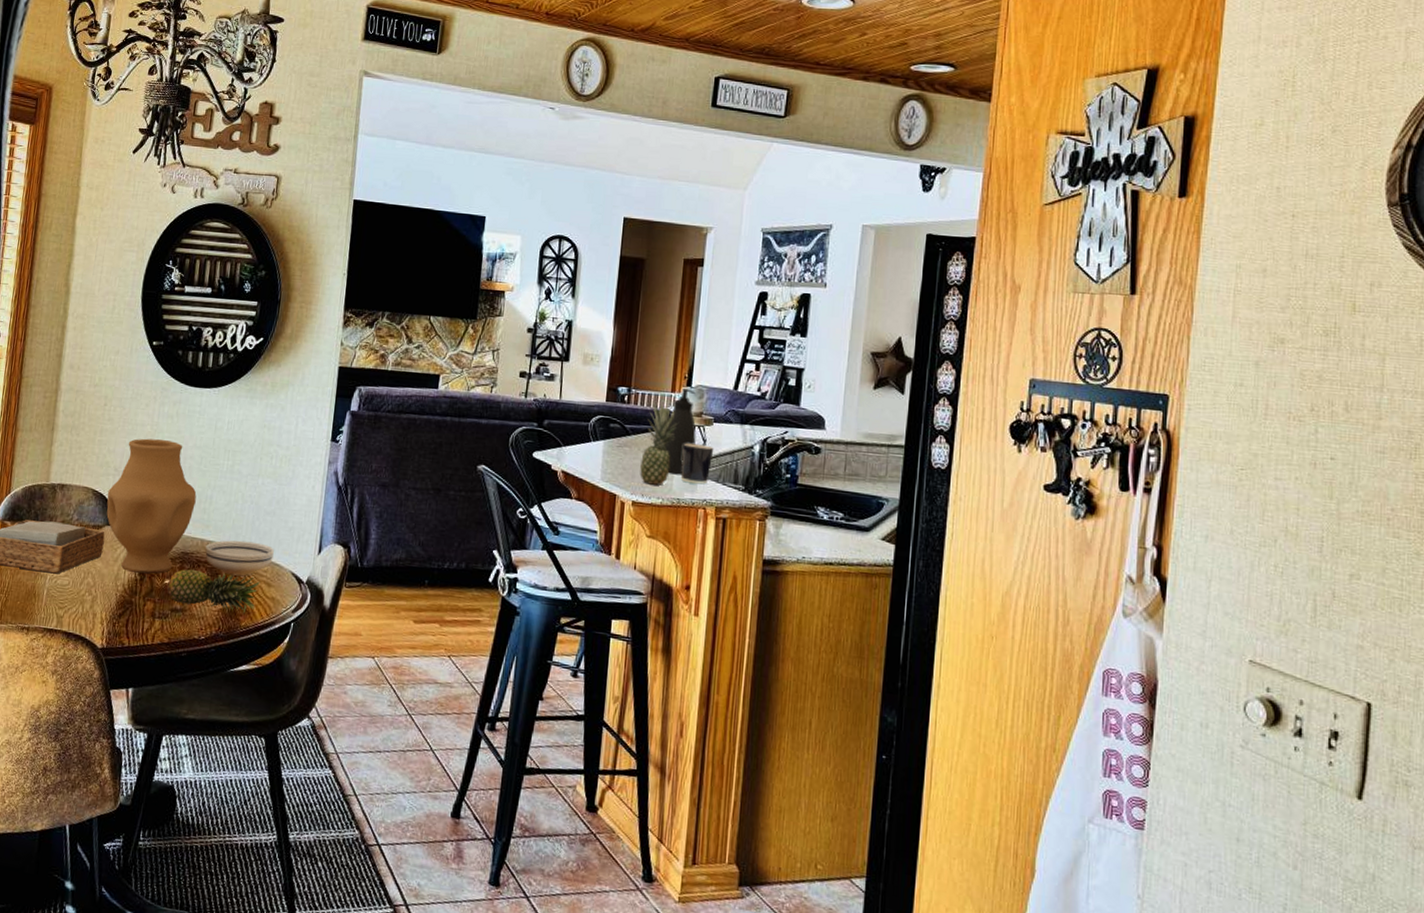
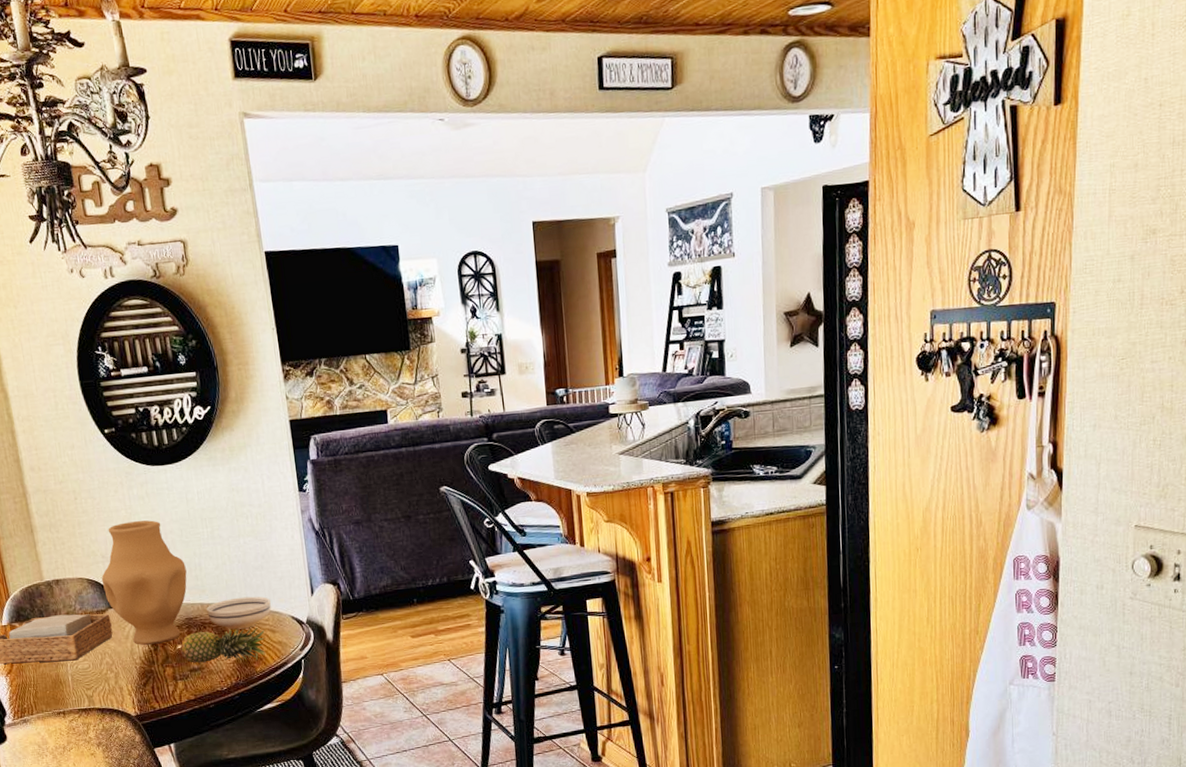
fruit: present [640,401,678,486] -> none [588,396,617,475]
soap dispenser: present [664,387,697,474] -> none [607,378,636,460]
mug: present [680,443,714,485] -> none [624,428,654,467]

